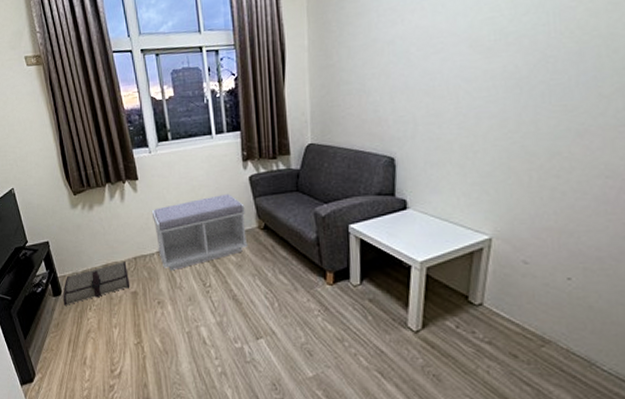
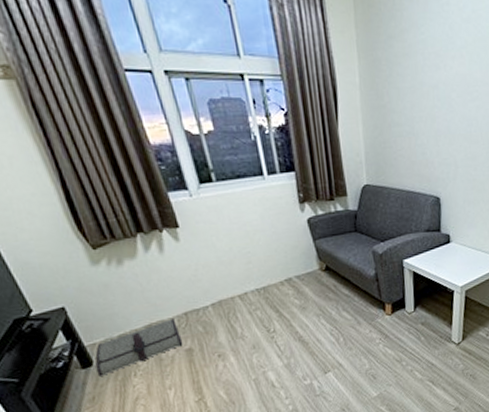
bench: present [151,193,248,271] -> none [200,237,311,322]

